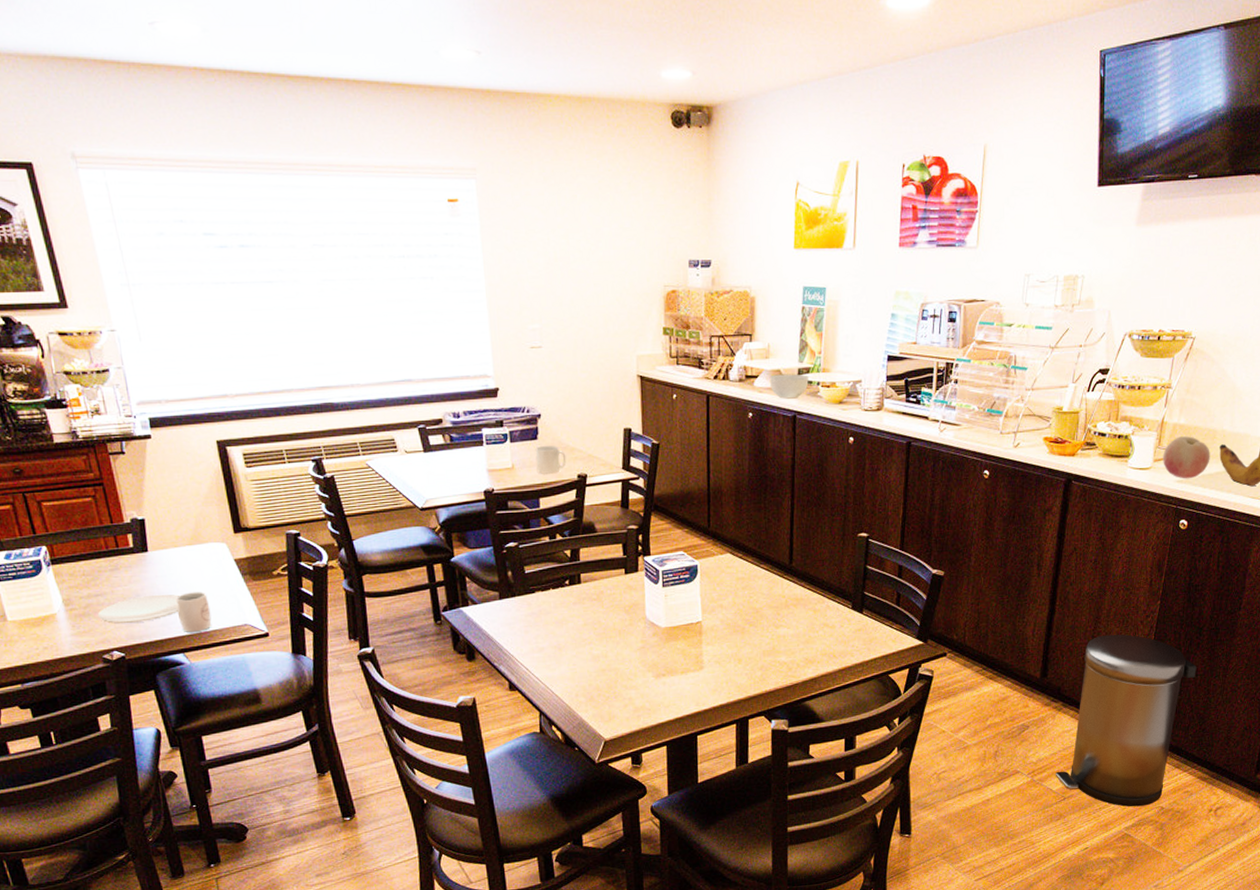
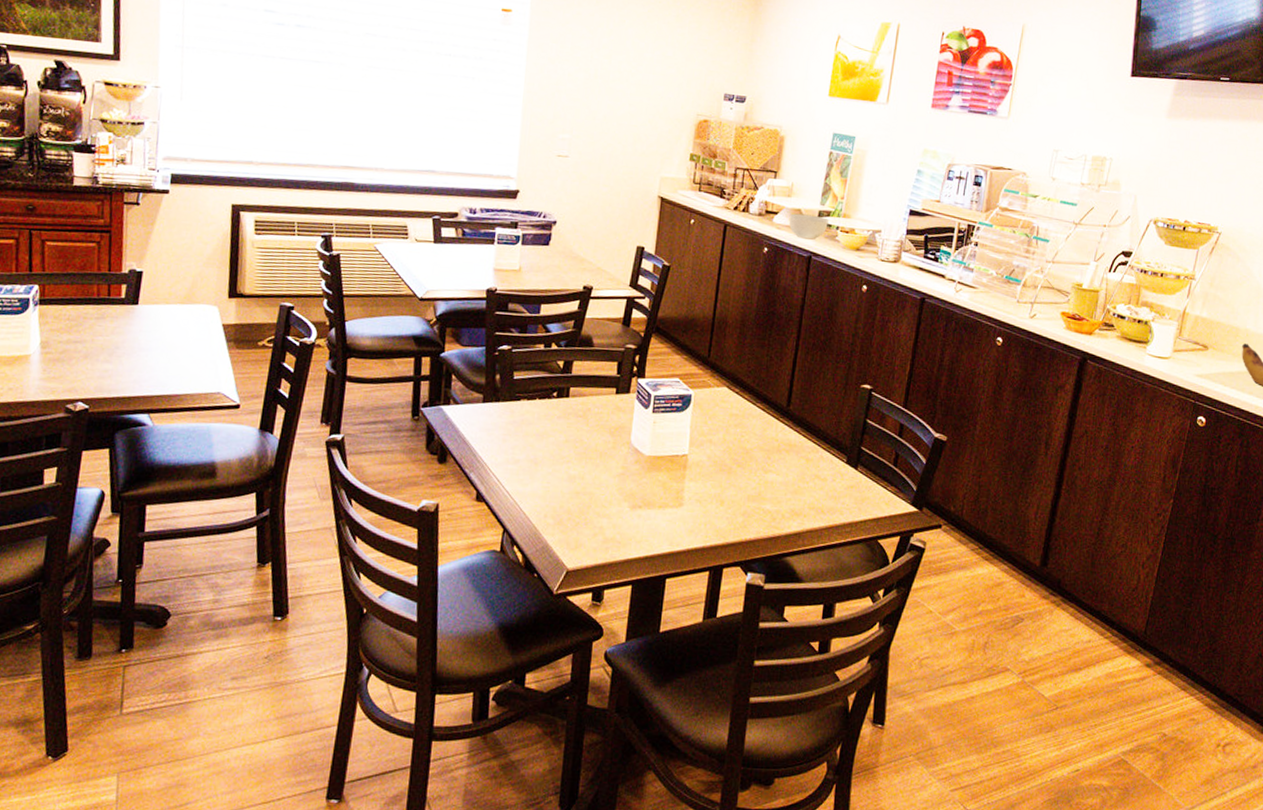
plate: present [97,594,179,624] -> none [71,349,158,376]
mug: present [175,591,212,632] -> none [152,351,187,394]
mug: present [535,446,567,474] -> none [543,252,575,282]
pedal bin: present [1055,634,1197,807] -> none [1048,528,1209,730]
fruit: present [1163,436,1210,479] -> none [1183,329,1232,375]

